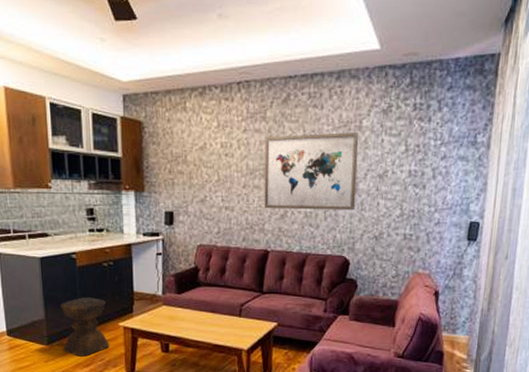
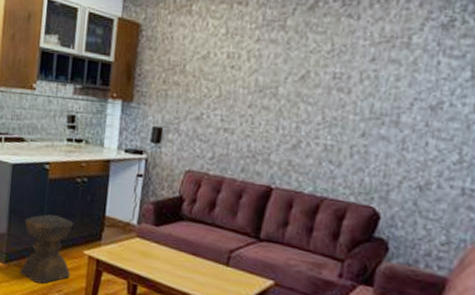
wall art: present [264,132,359,211] -> none [271,48,407,149]

